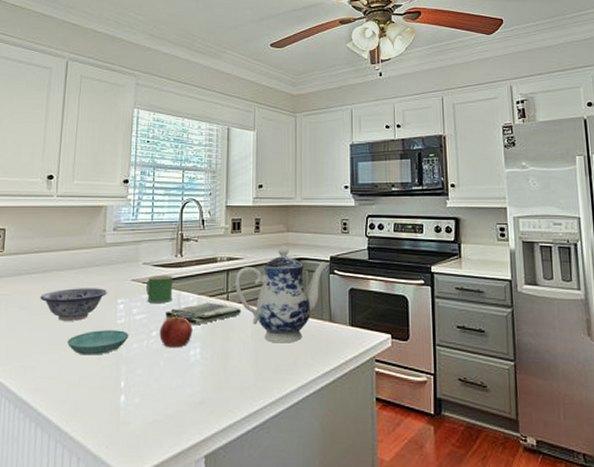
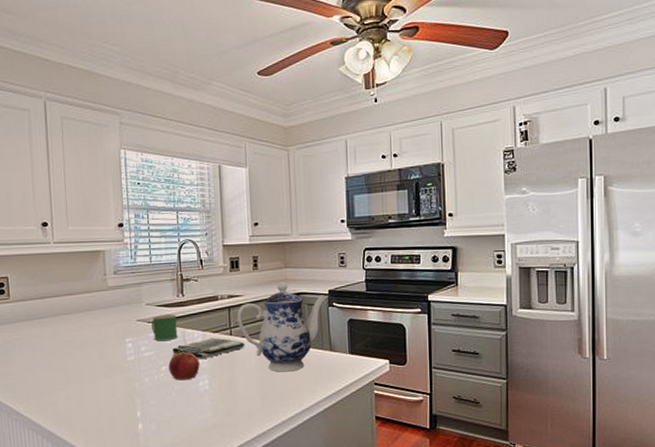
bowl: present [40,288,108,321] -> none [51,329,116,361]
saucer: present [67,330,129,355] -> none [83,366,140,390]

